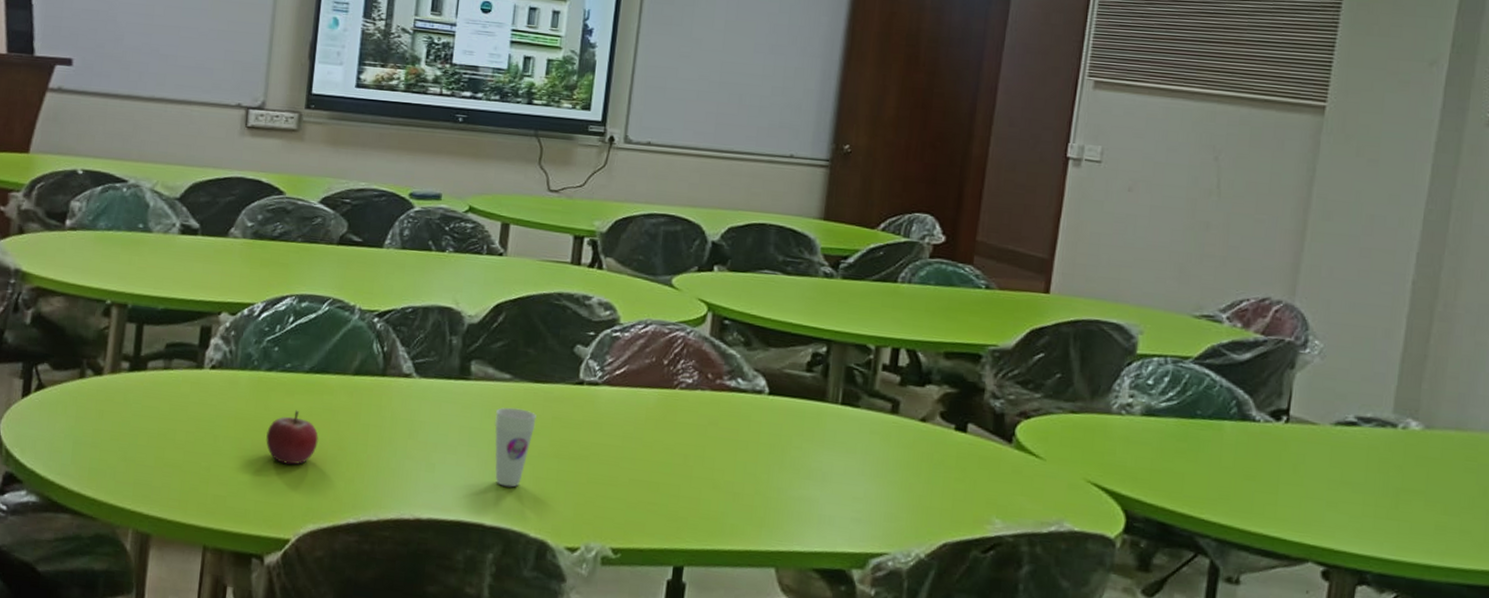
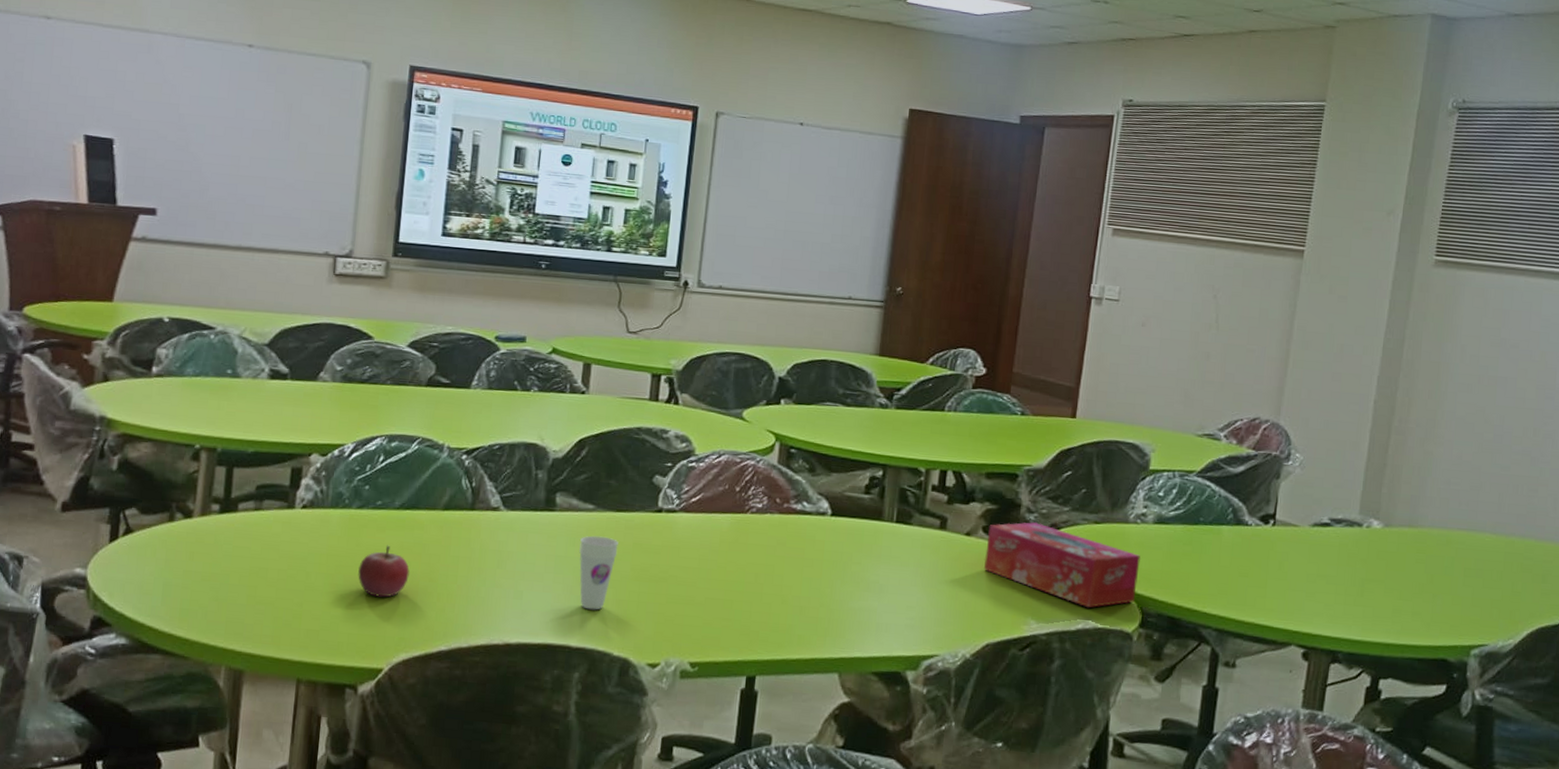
tissue box: none [941,409,1125,508] -> present [984,522,1140,608]

